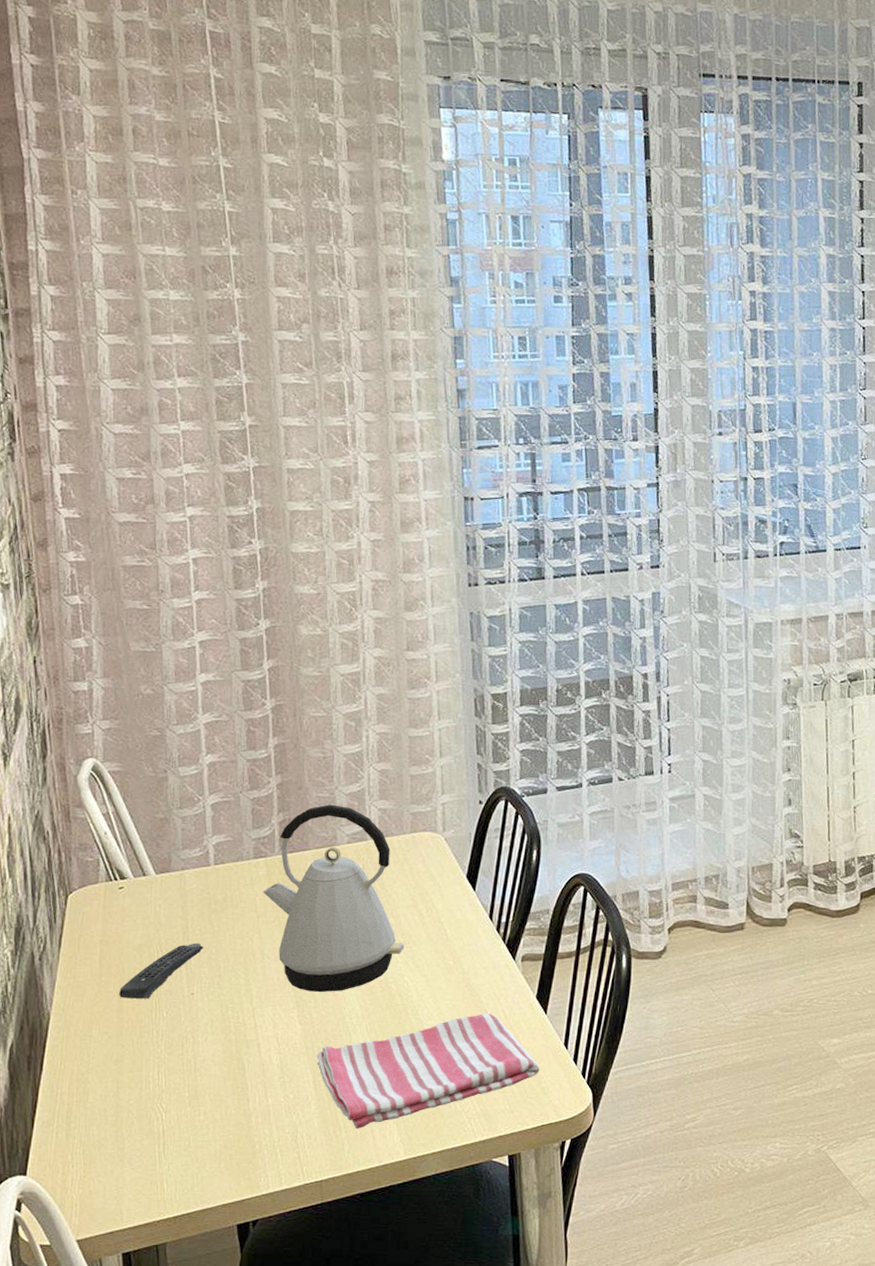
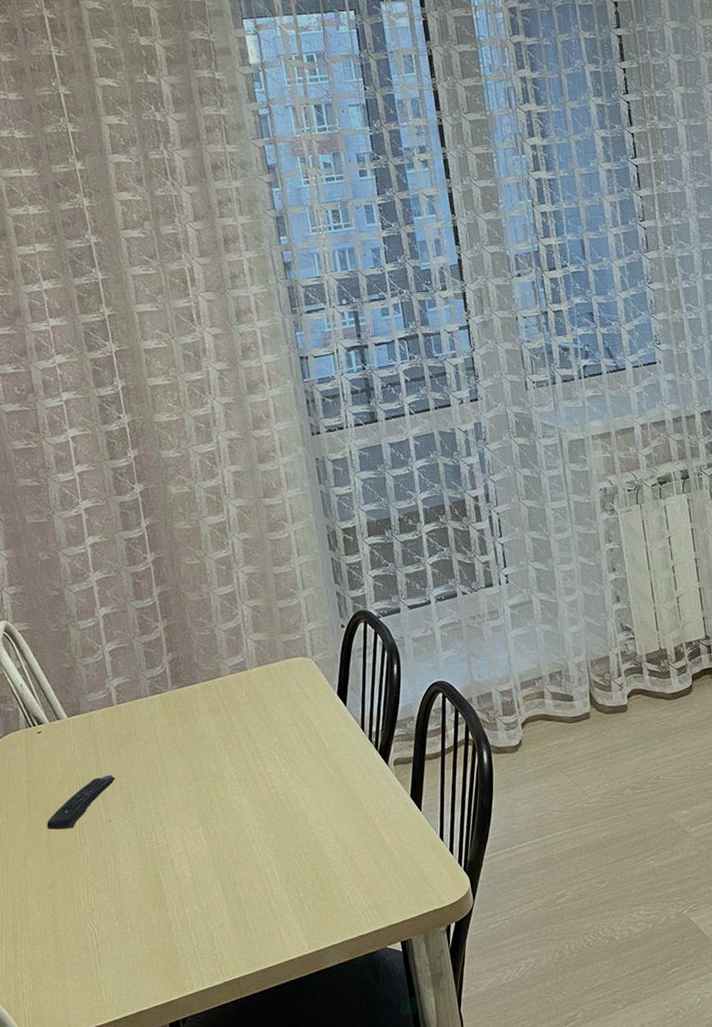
kettle: present [263,804,404,993] -> none [161,641,289,810]
dish towel: present [316,1014,540,1129] -> none [223,815,421,929]

